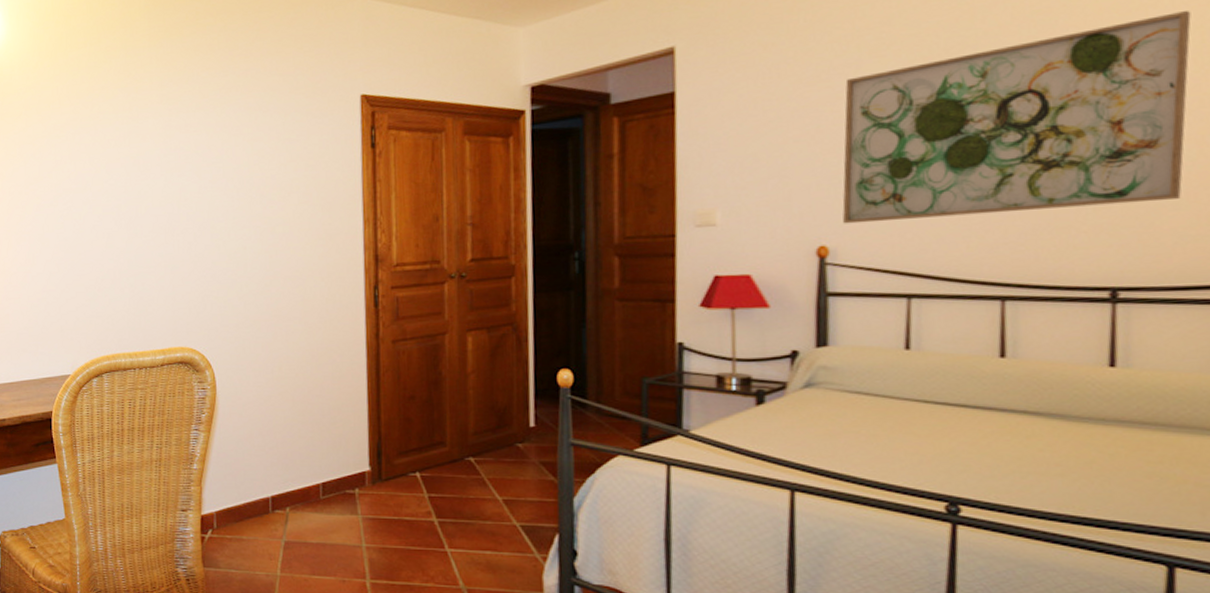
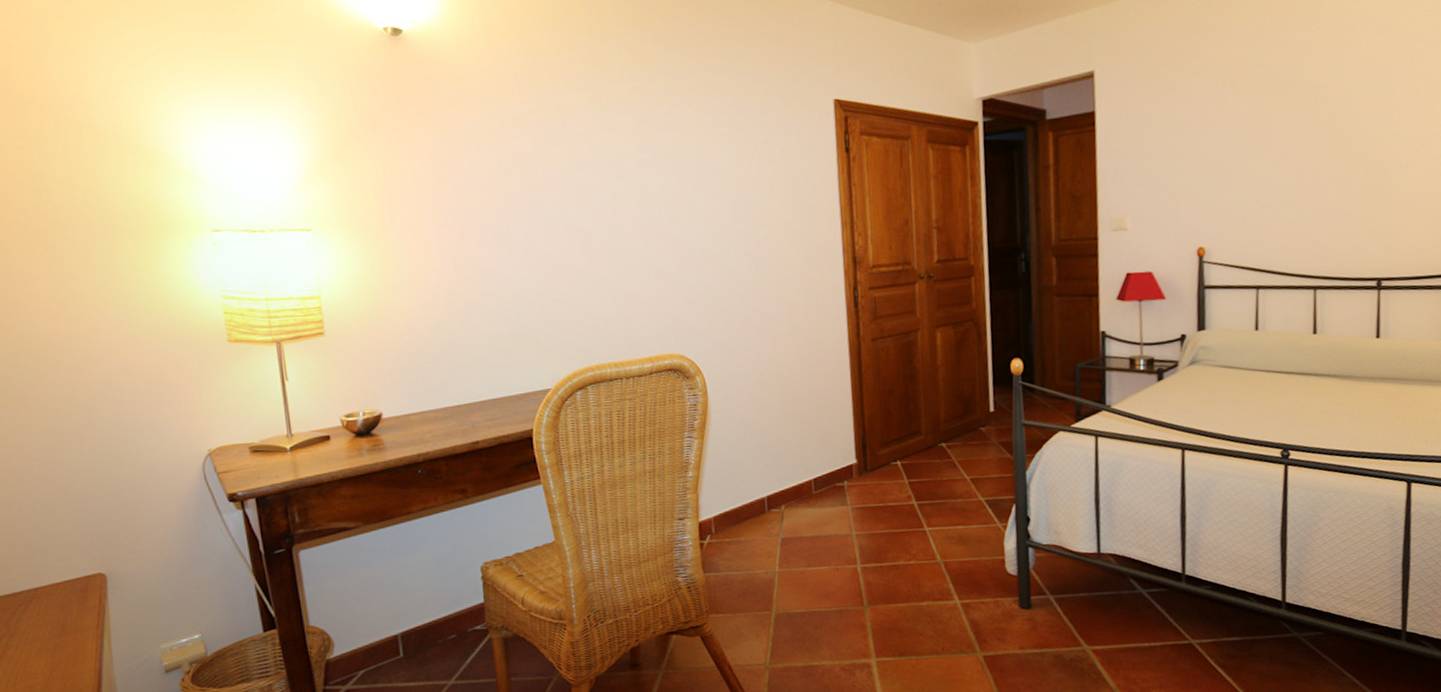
wall art: present [842,11,1191,224] -> none [1214,68,1423,229]

